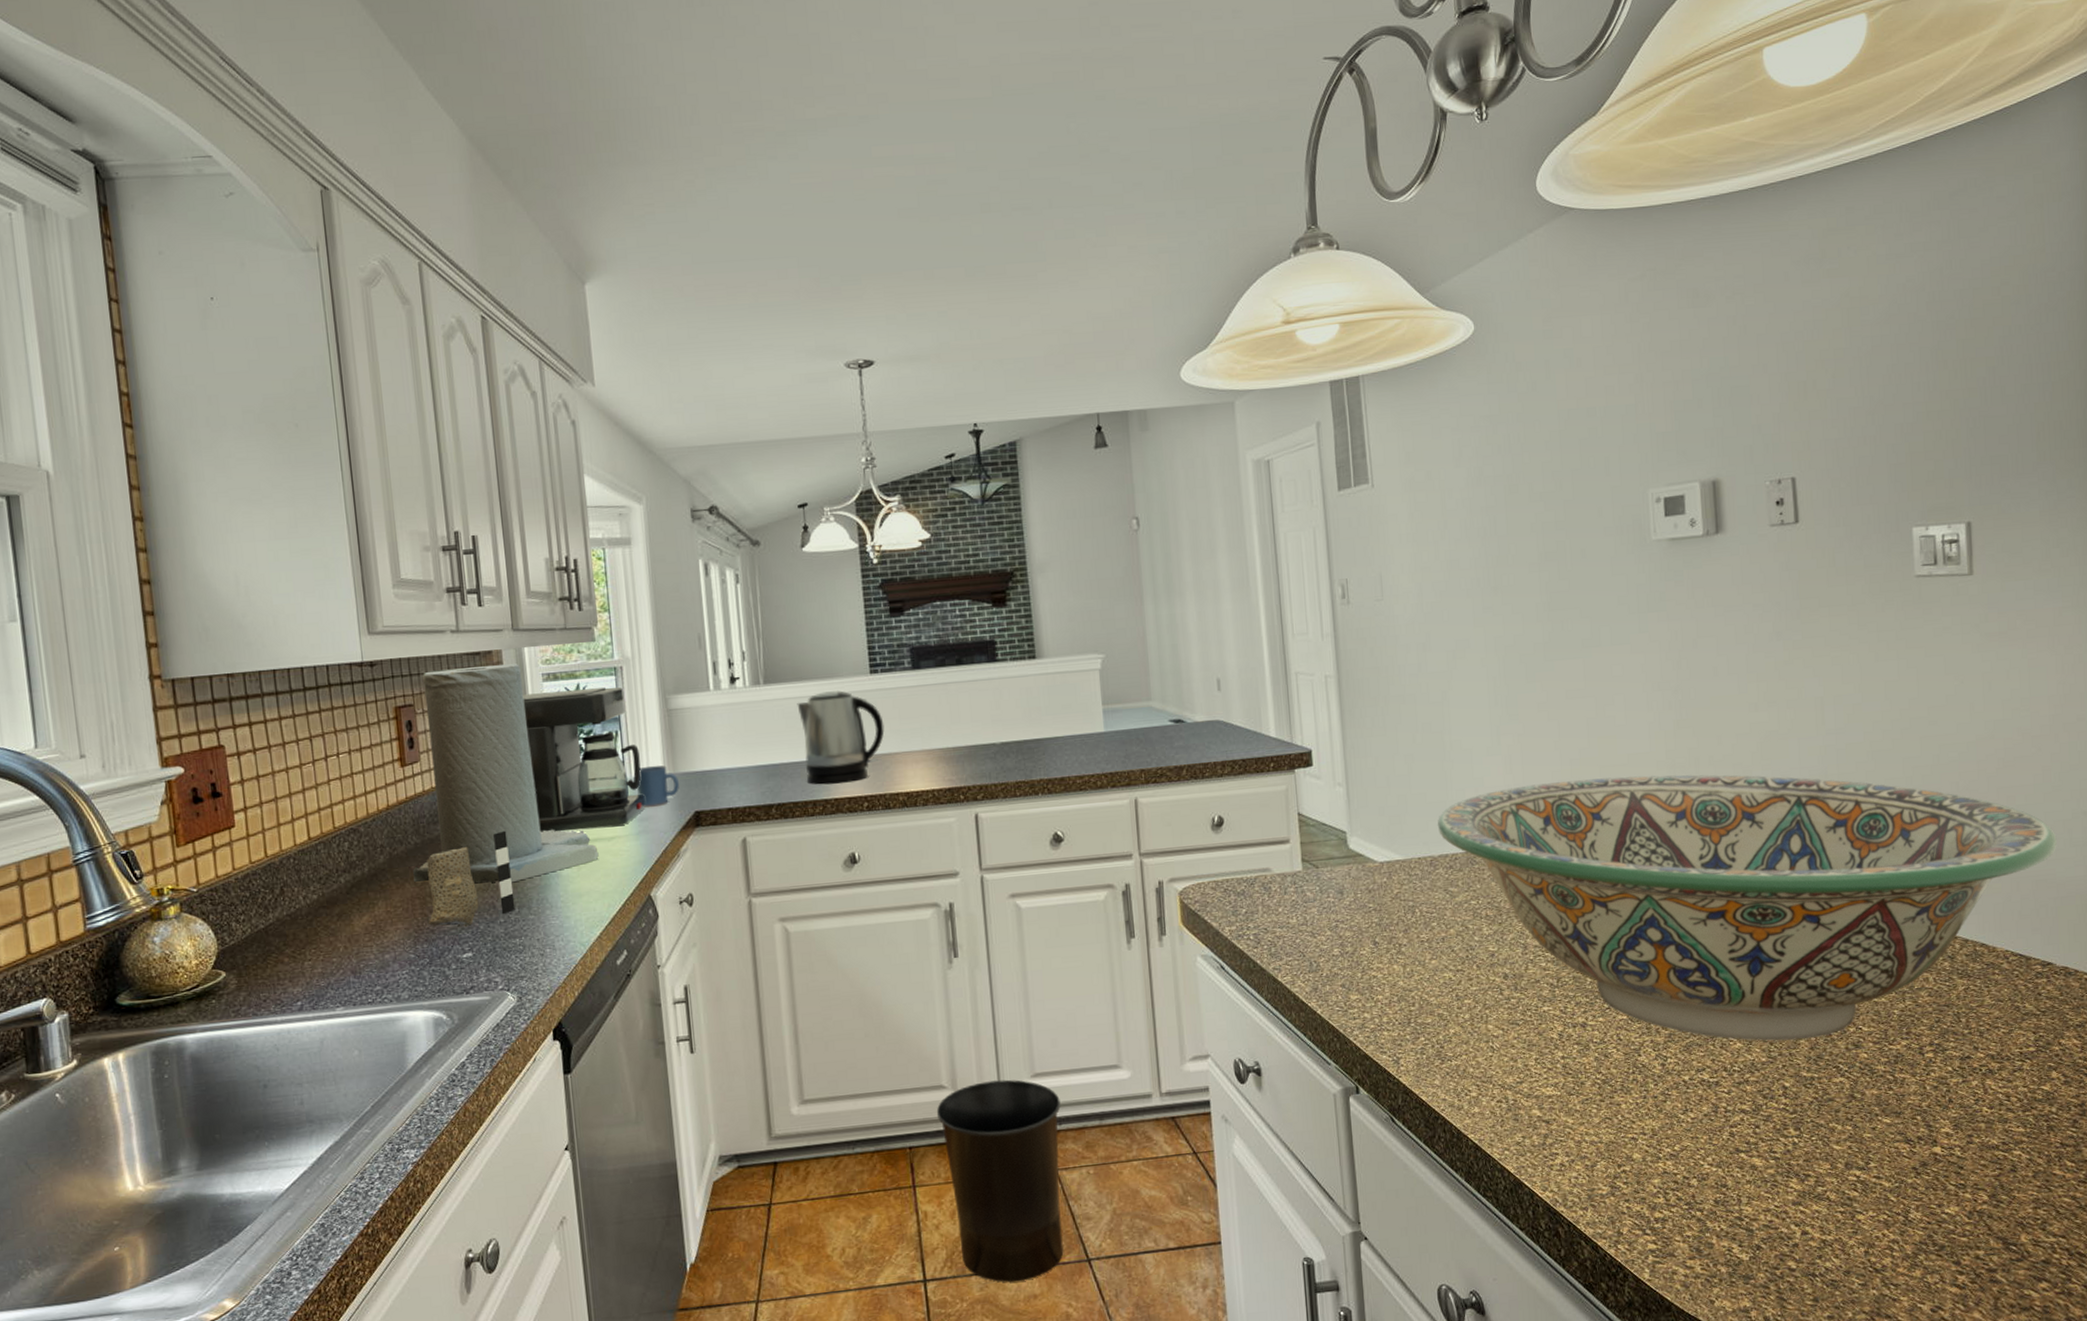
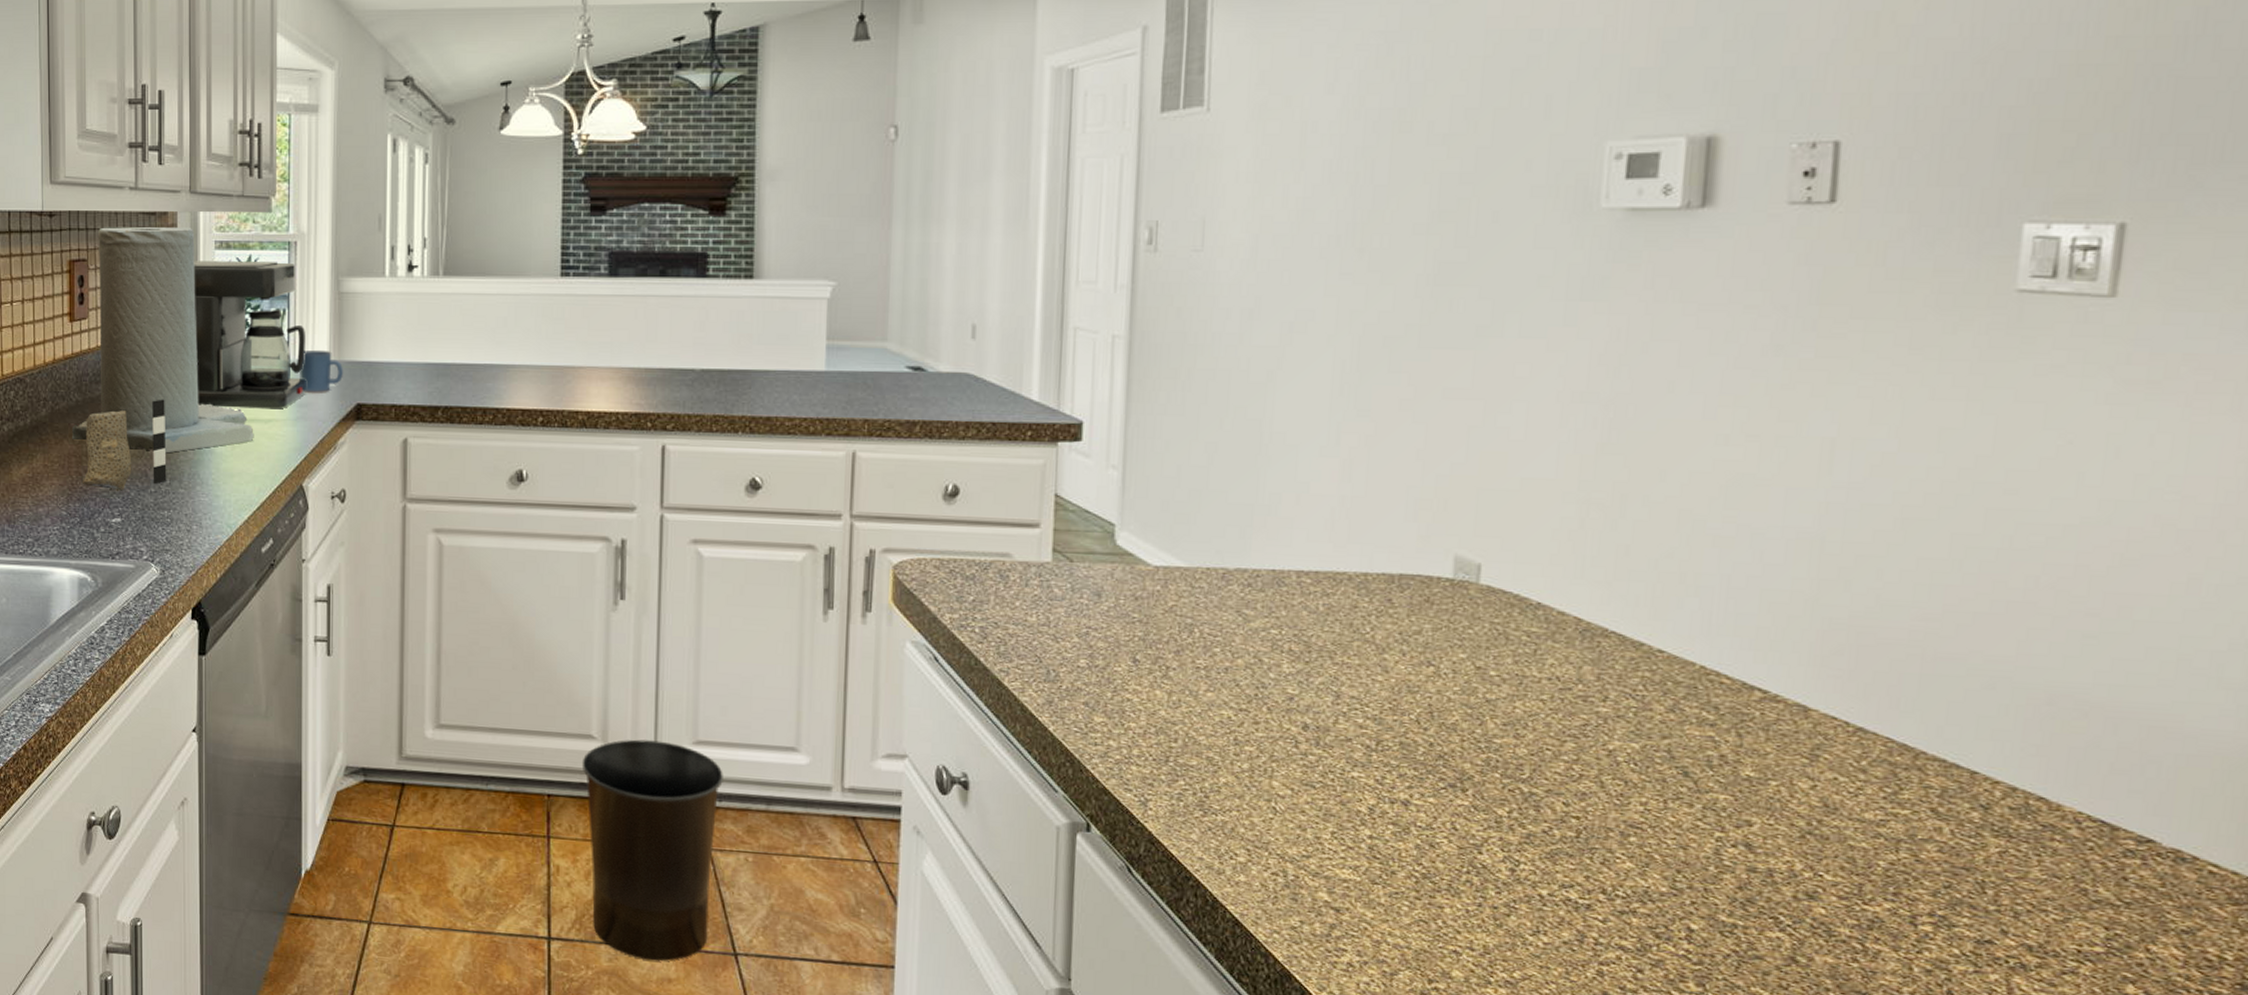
kettle: present [797,691,885,785] -> none [477,291,570,393]
decorative bowl: present [1437,775,2057,1041] -> none [1237,499,2196,876]

